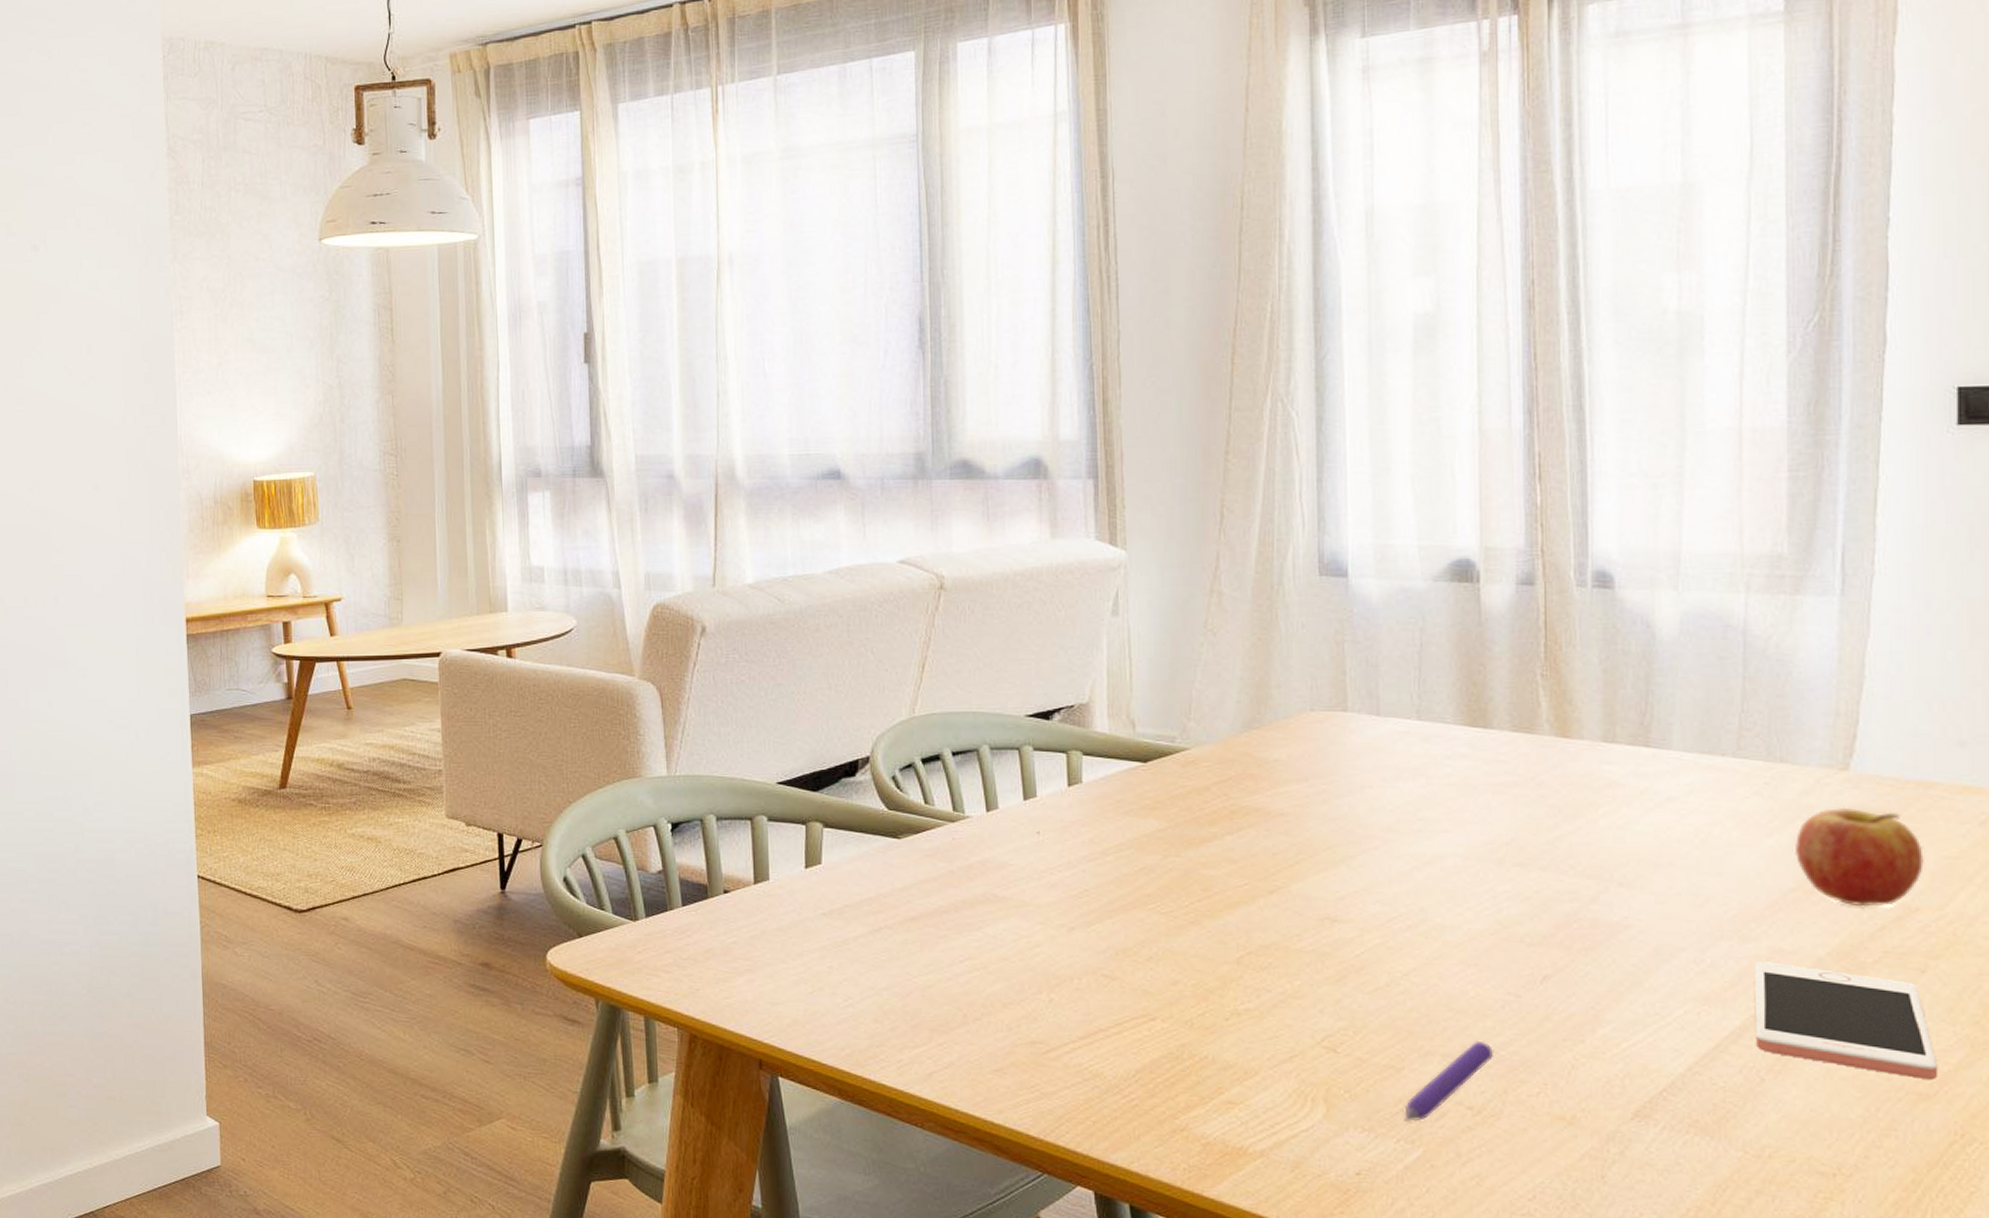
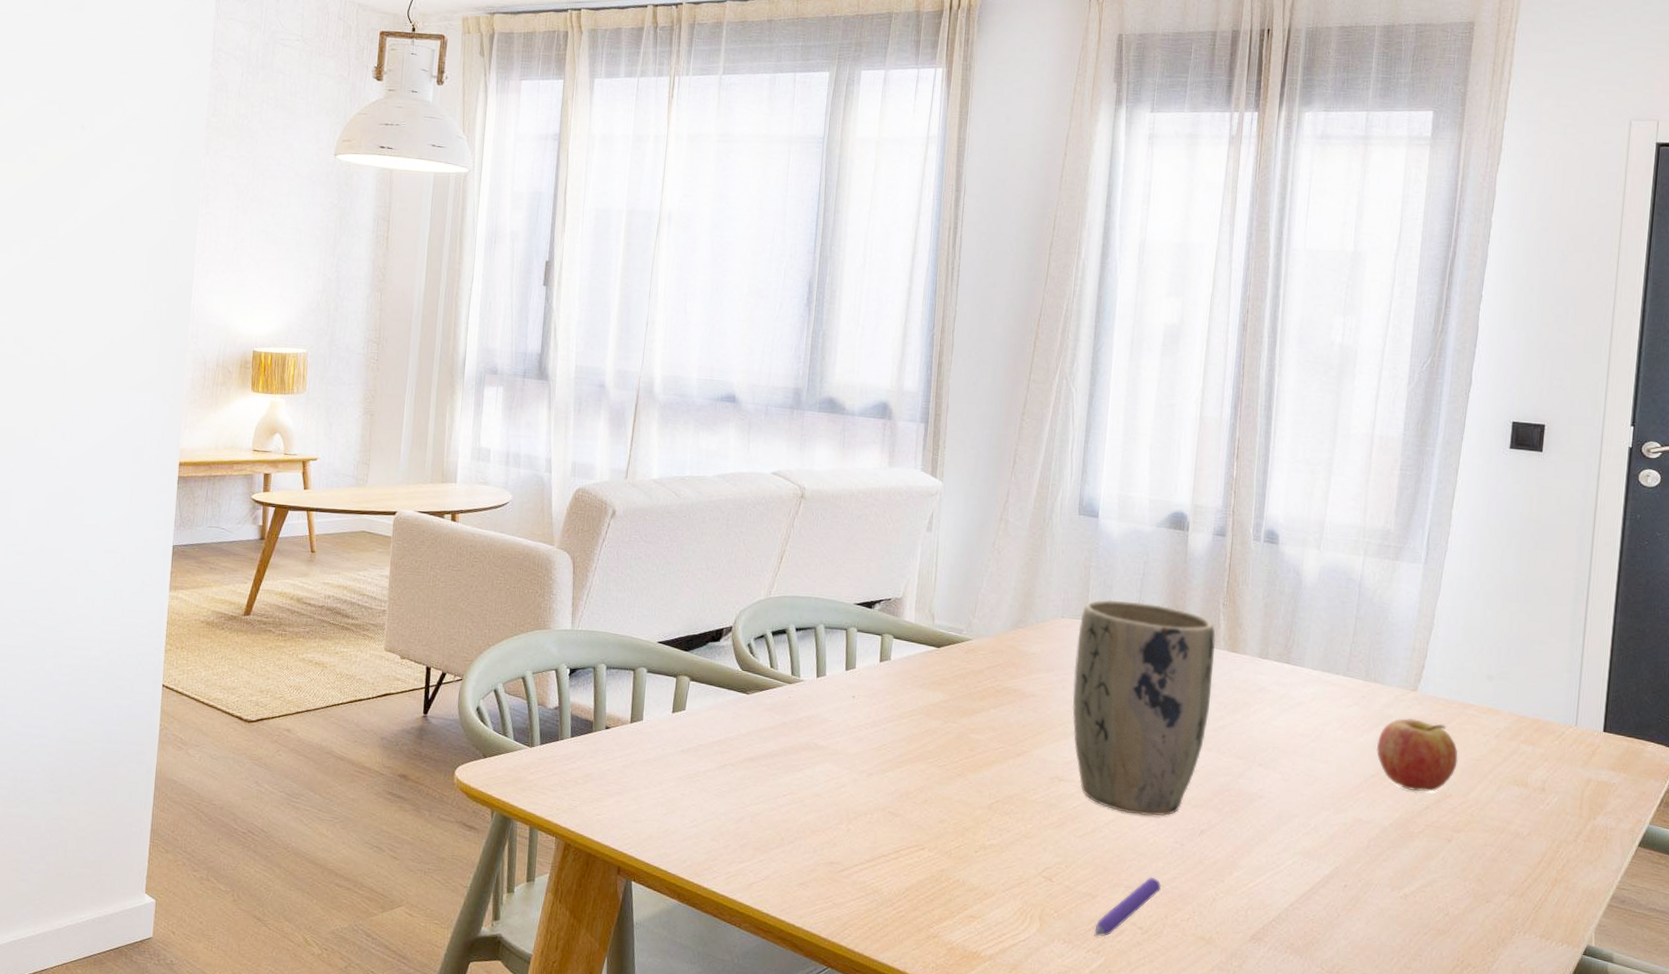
plant pot: none [1336,682,1538,961] -> present [1073,599,1216,817]
cell phone: present [1755,962,1938,1079] -> none [1337,828,1452,920]

